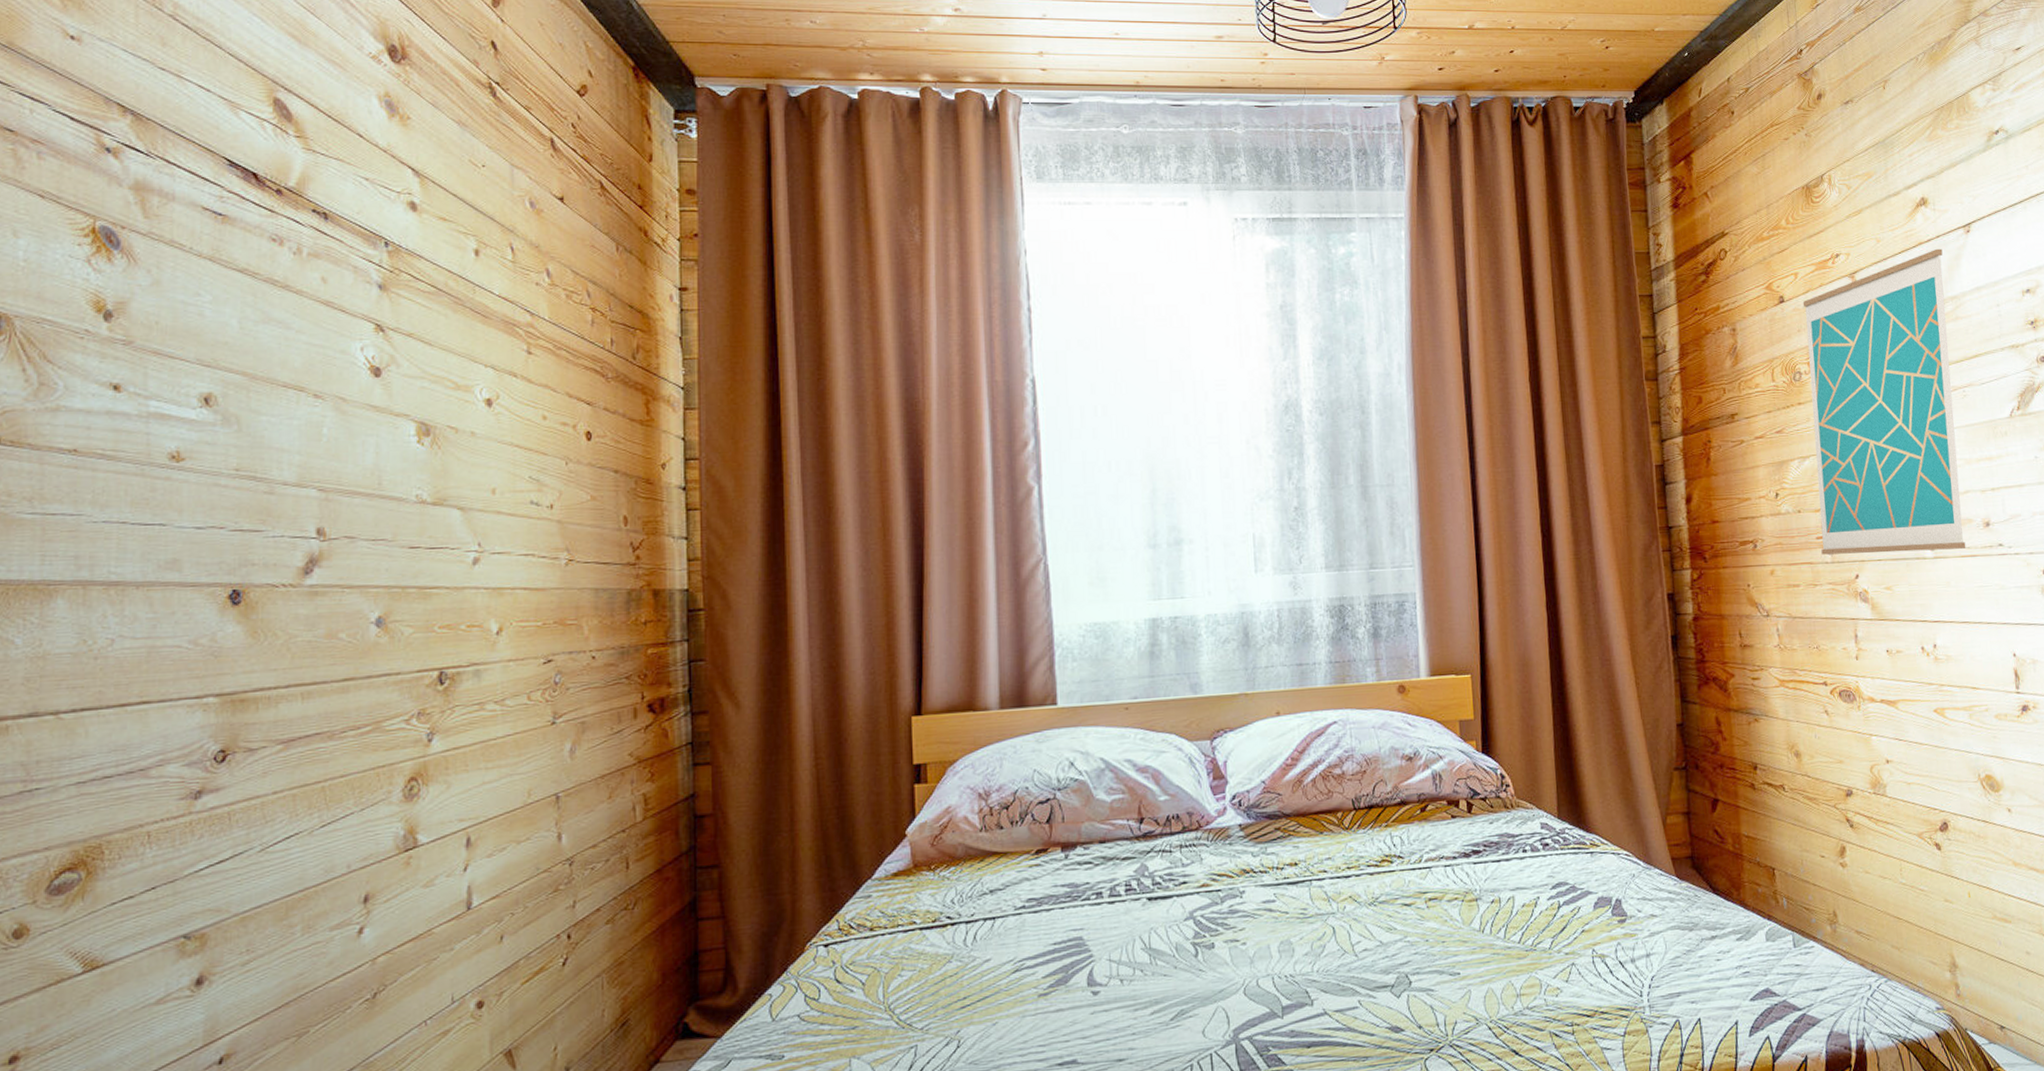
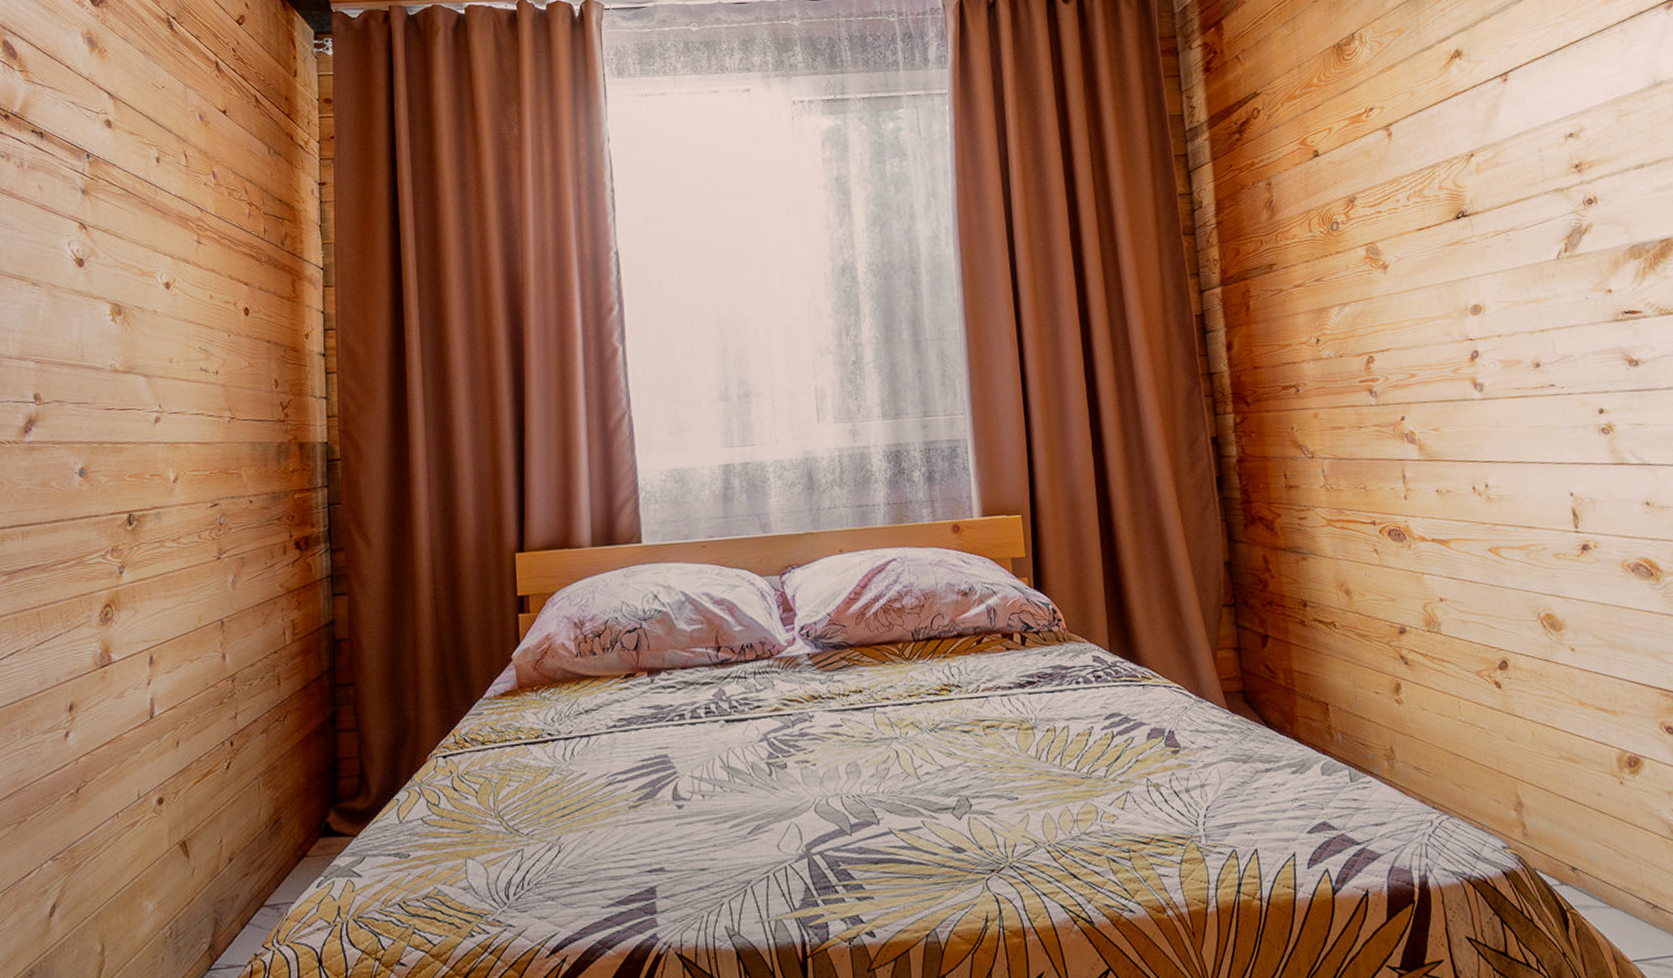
wall art: present [1802,248,1966,555] -> none [1337,98,1516,398]

